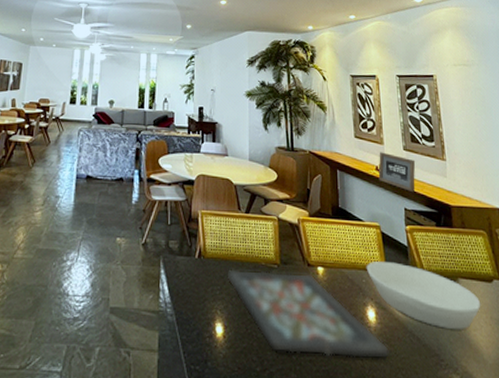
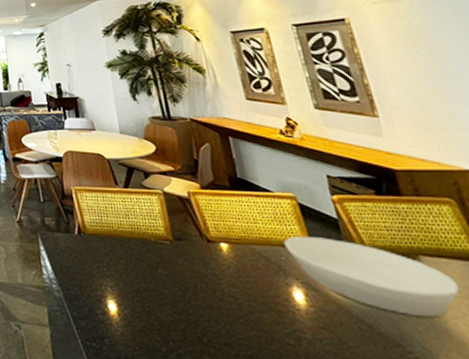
decorative tray: present [225,269,390,360] -> none [111,245,332,347]
picture frame: present [378,152,416,193] -> none [281,113,338,157]

